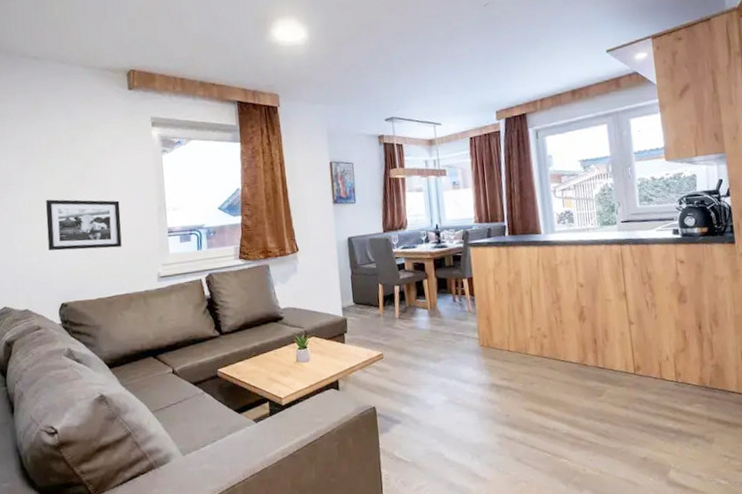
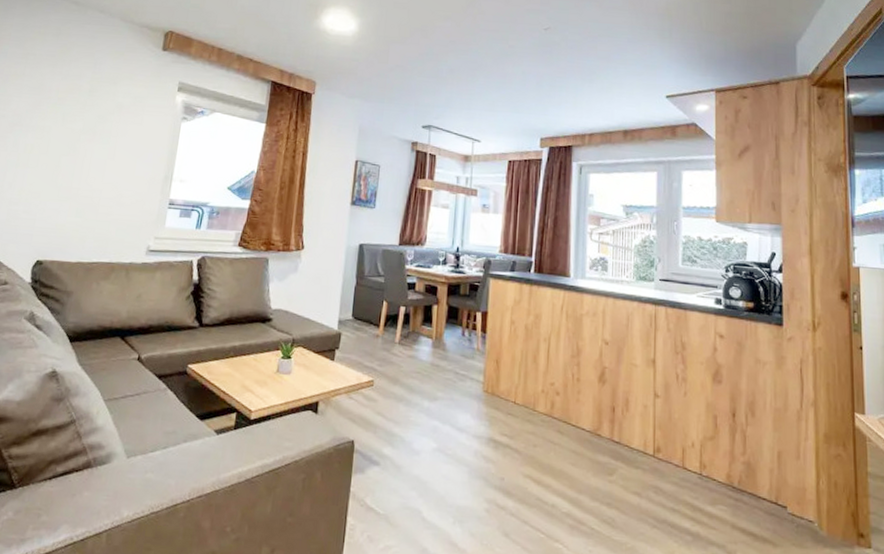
picture frame: present [45,199,122,251] -> none [38,147,125,211]

